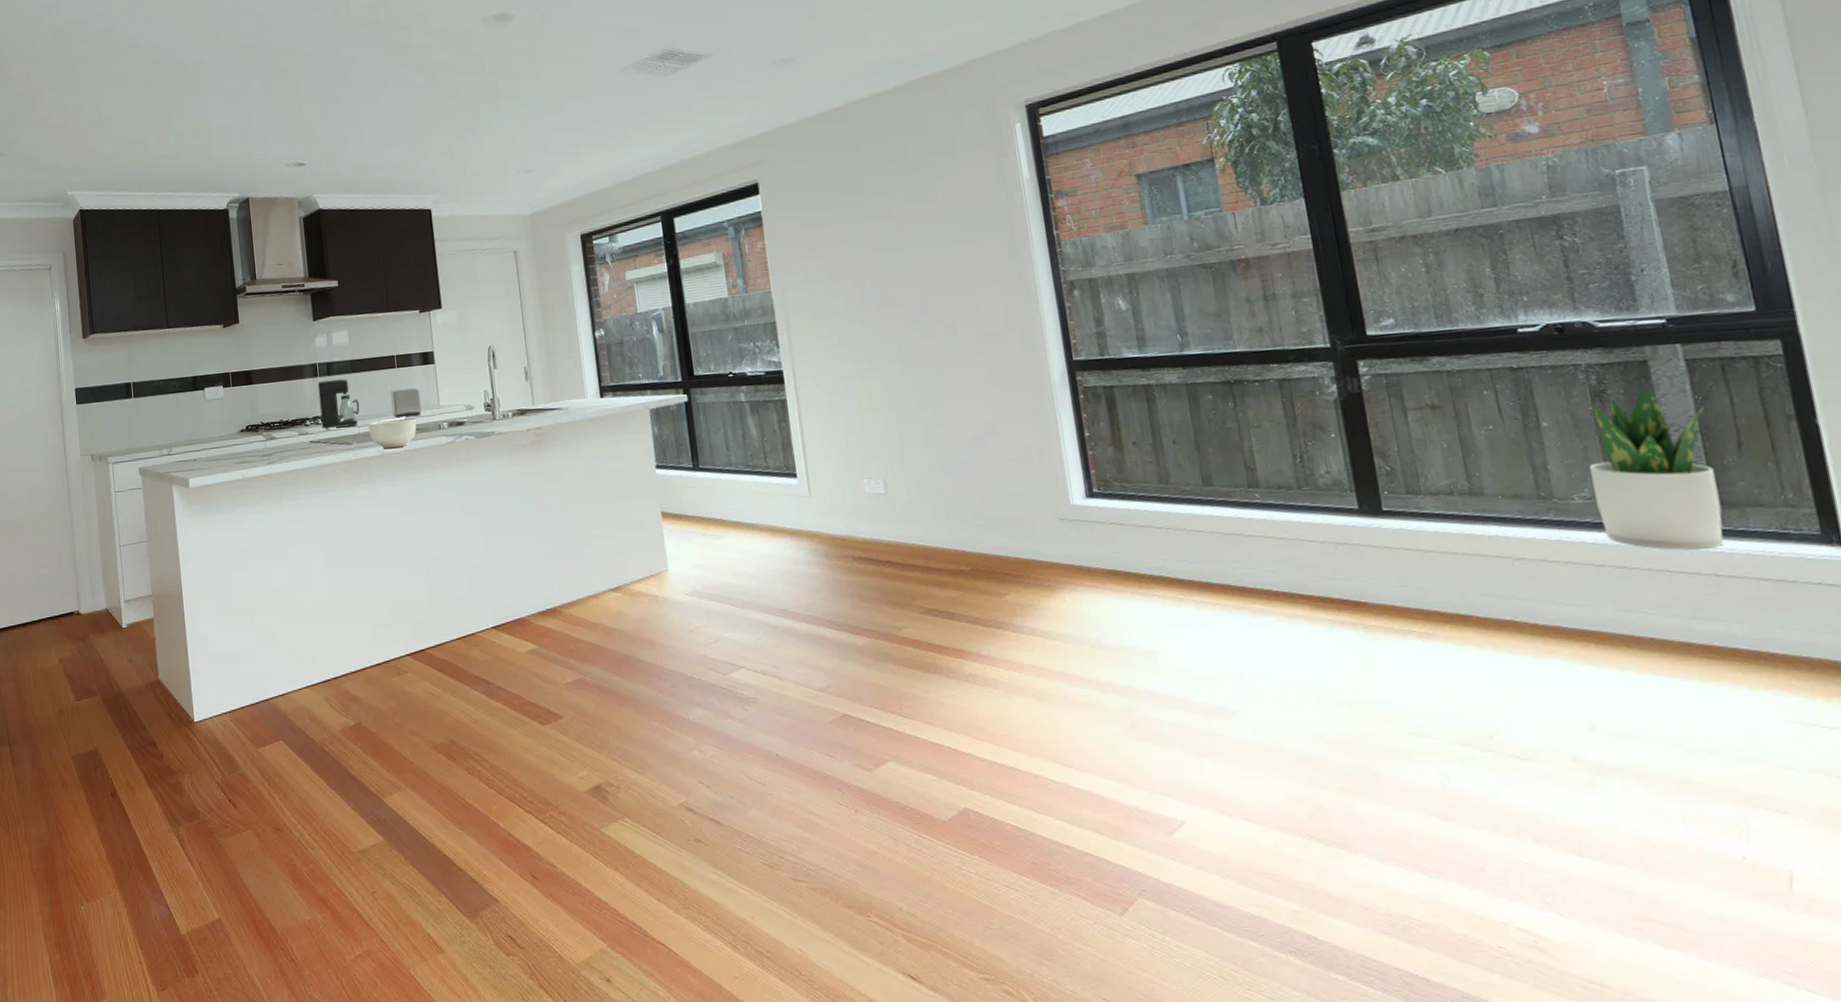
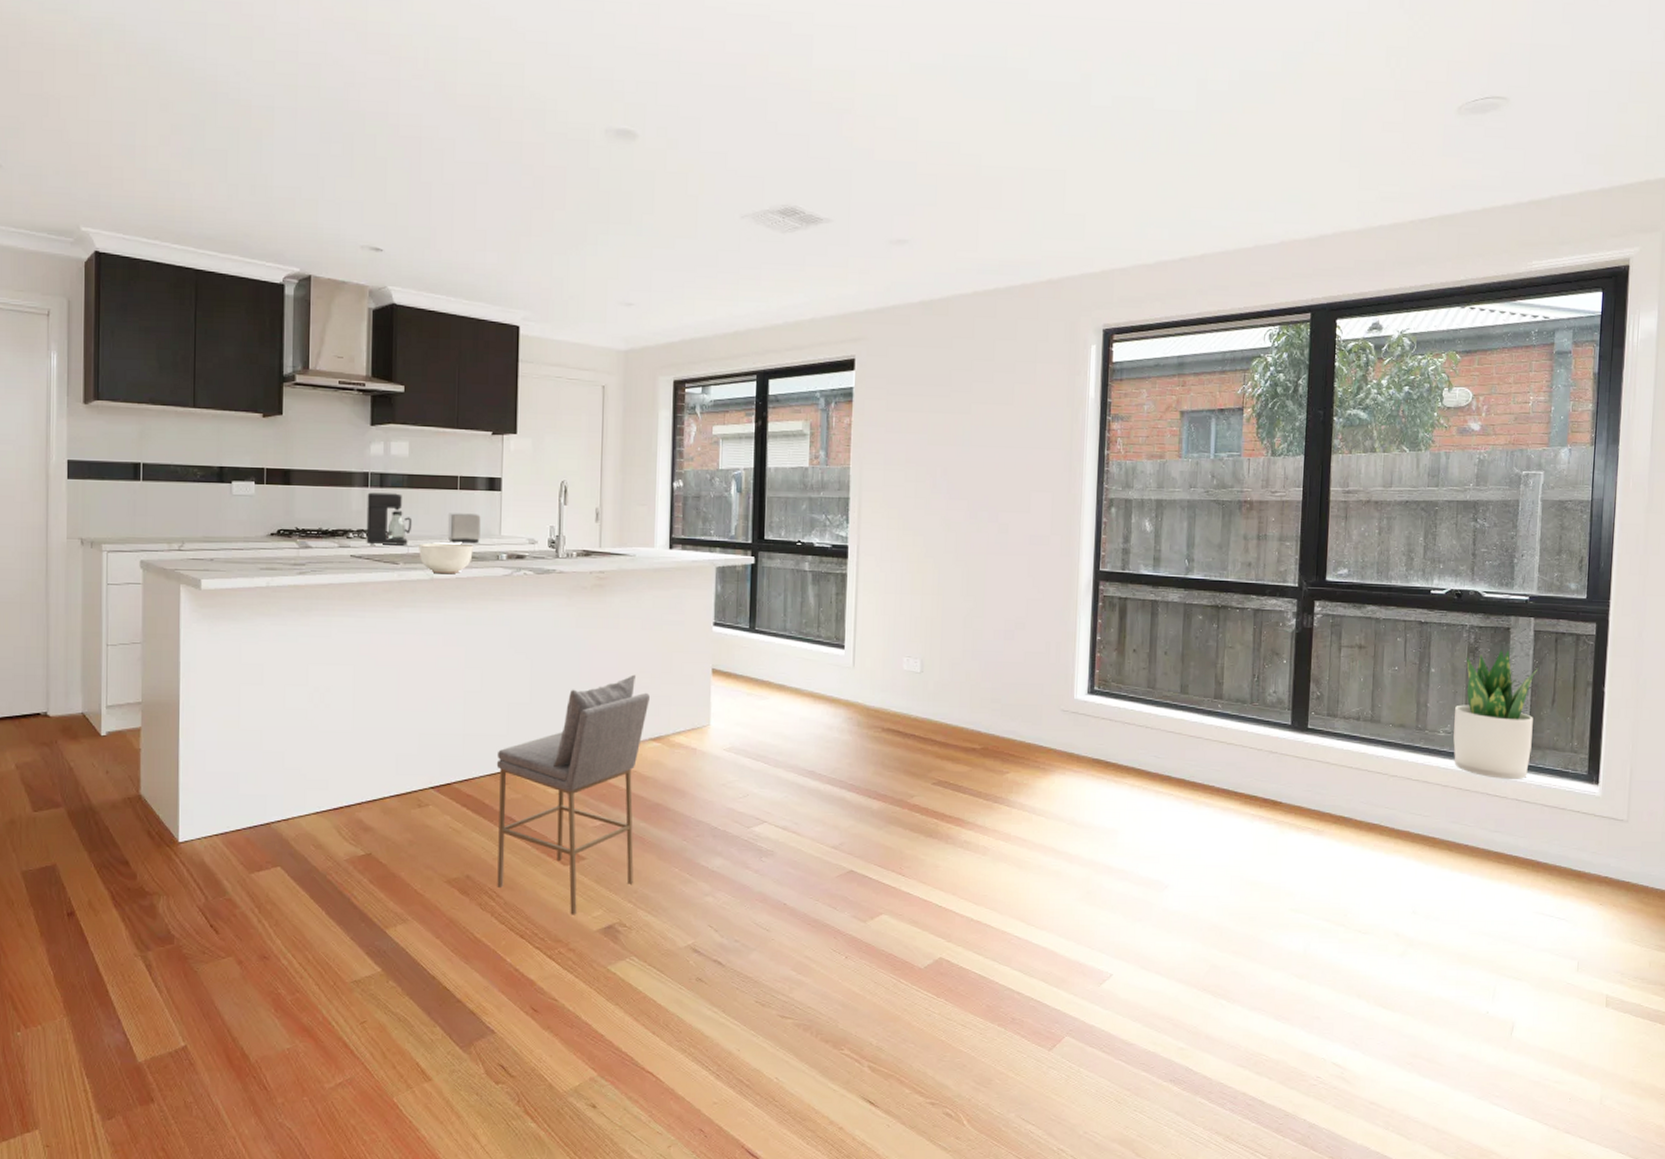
bar stool: none [464,526,614,776] -> present [496,674,650,915]

